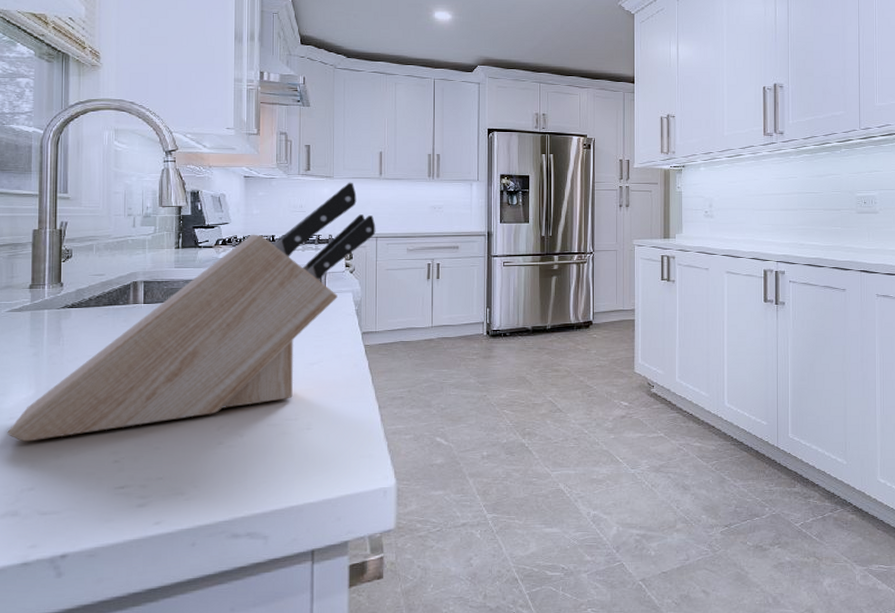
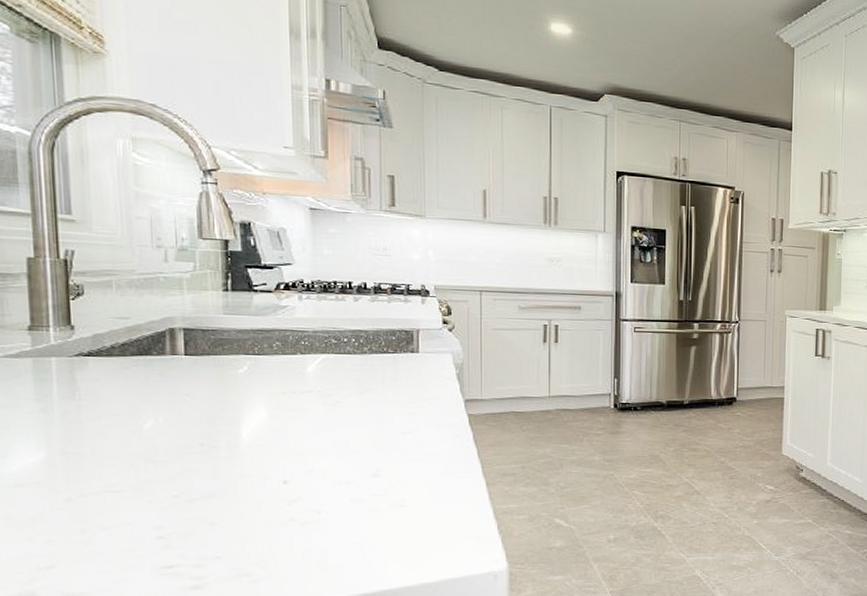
knife block: present [7,182,376,442] -> none [12,223,480,513]

